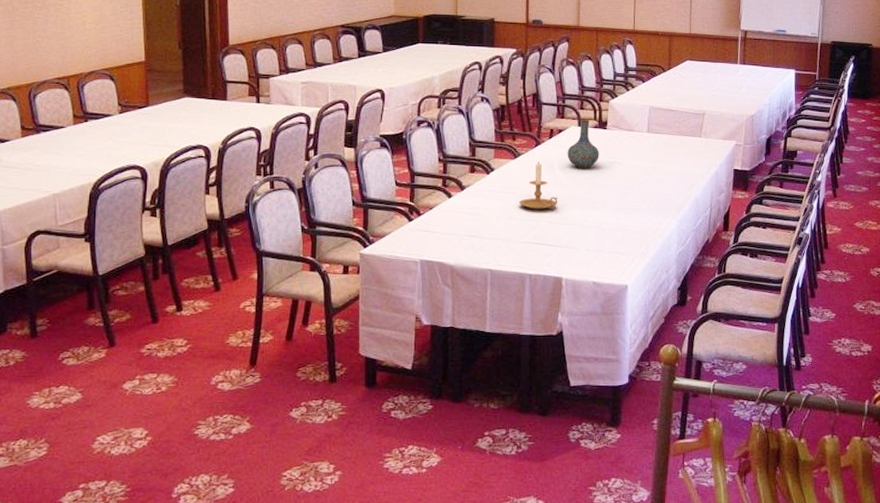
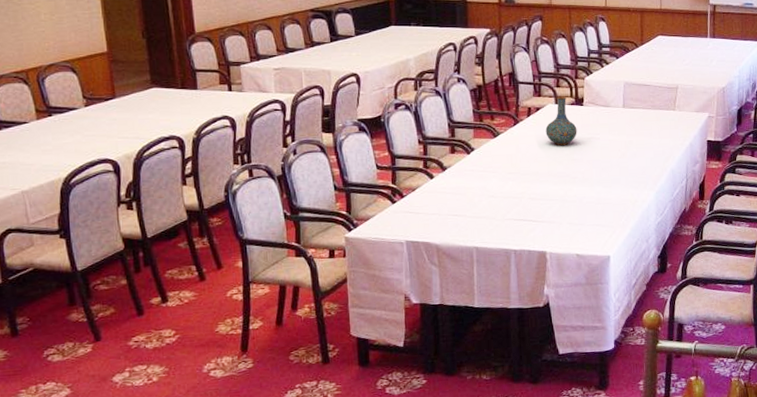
candle holder: present [518,162,558,210] -> none [500,140,539,187]

